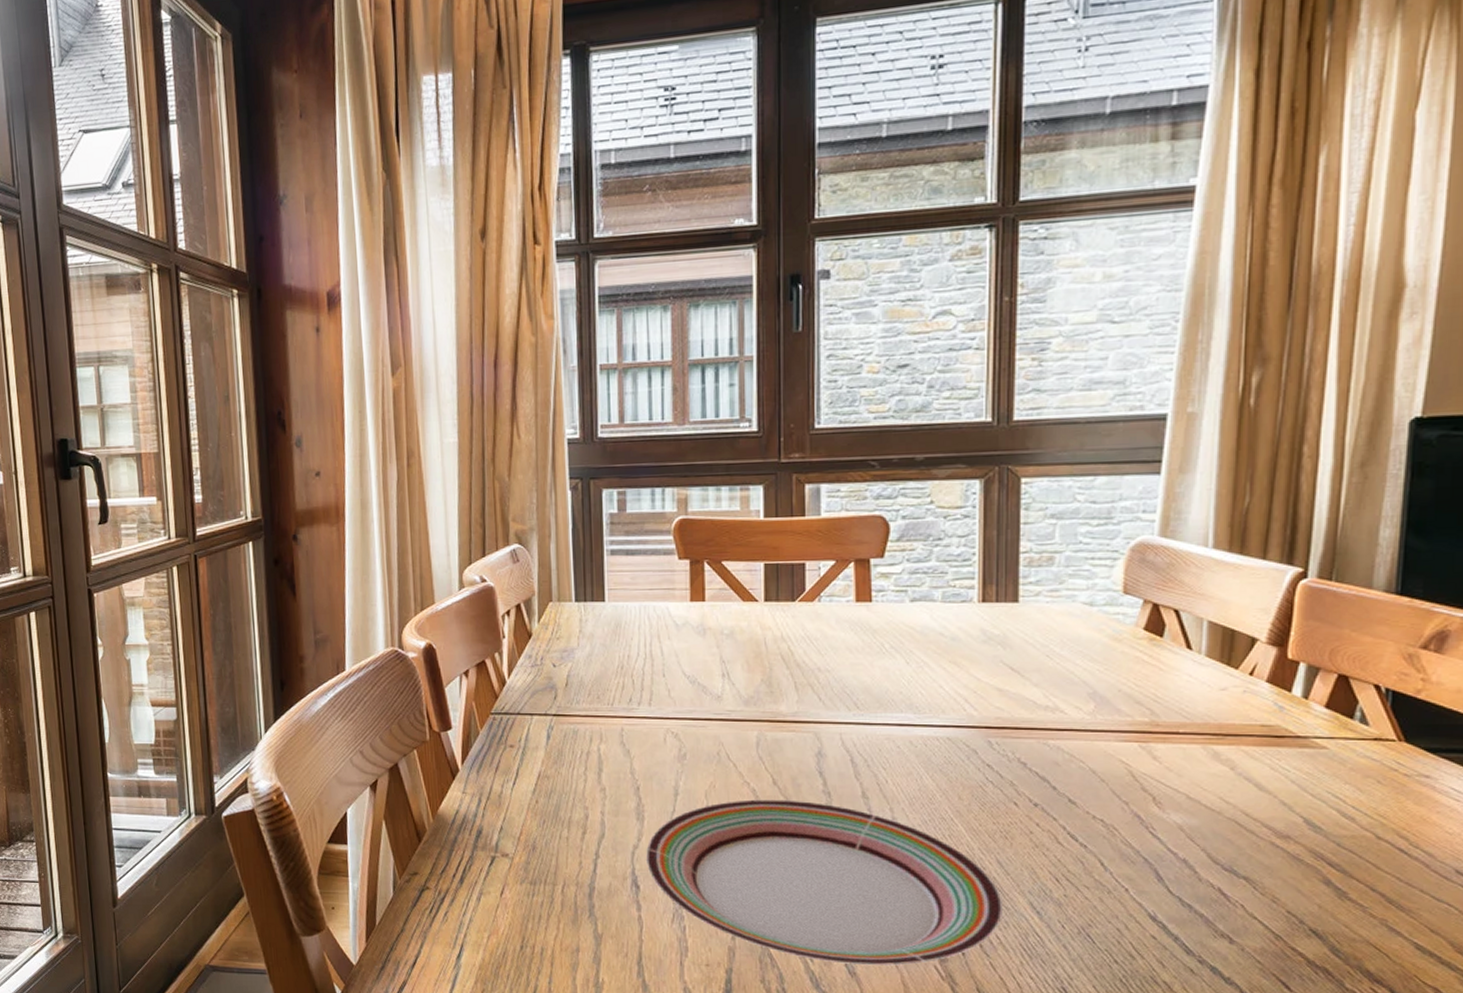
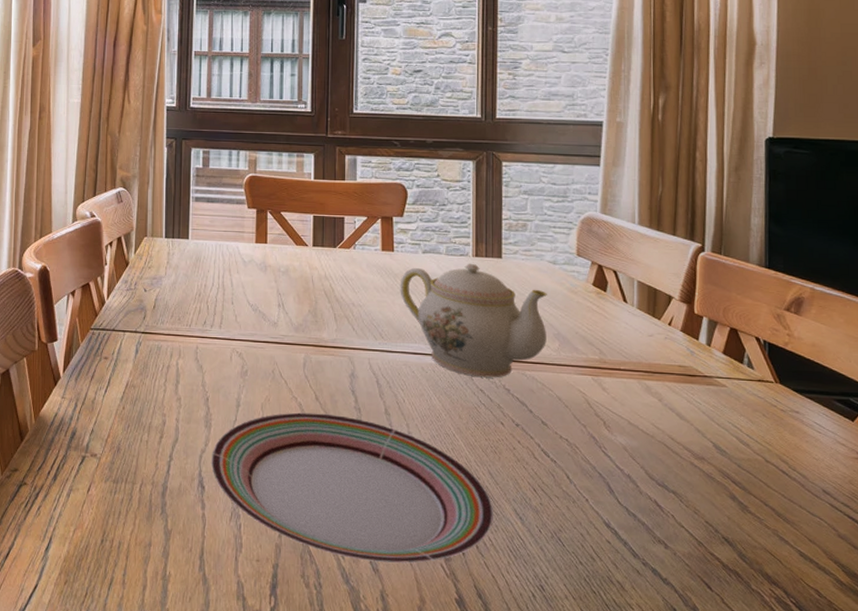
teapot: none [880,610,1080,750] -> present [400,263,547,378]

